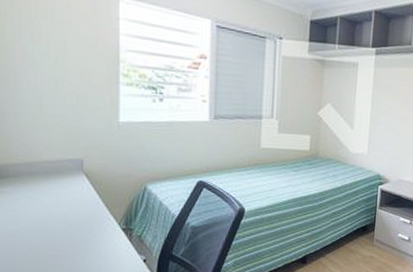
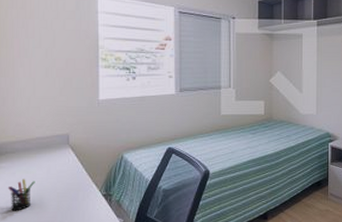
pen holder: none [11,206,43,242] -> present [8,179,35,211]

